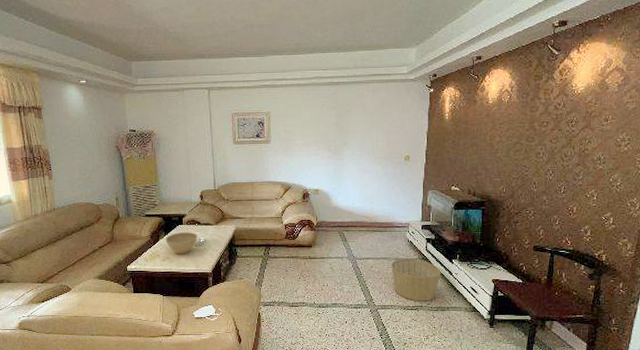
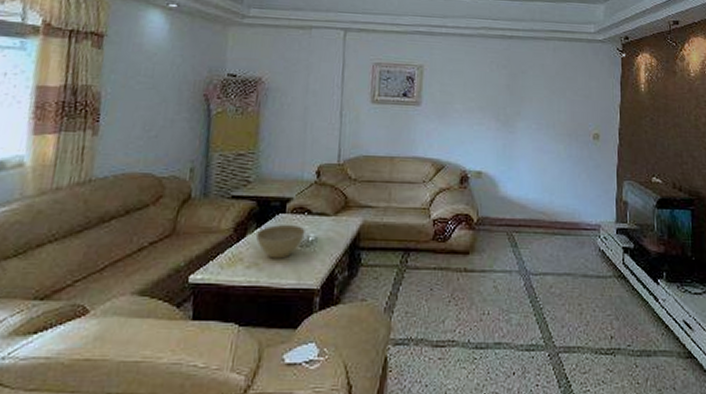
basket: present [391,259,441,302] -> none [577,276,644,342]

